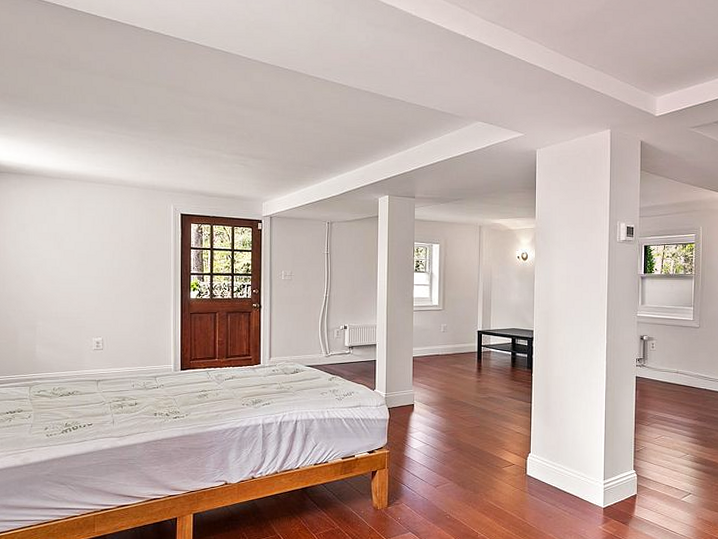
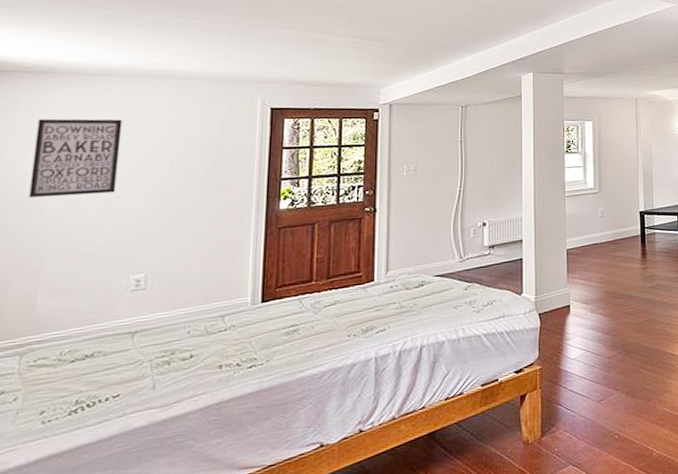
wall art: none [24,211,79,274] -> present [28,118,123,198]

